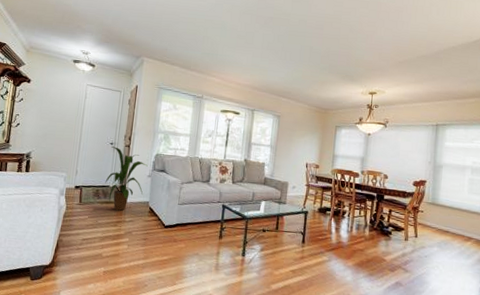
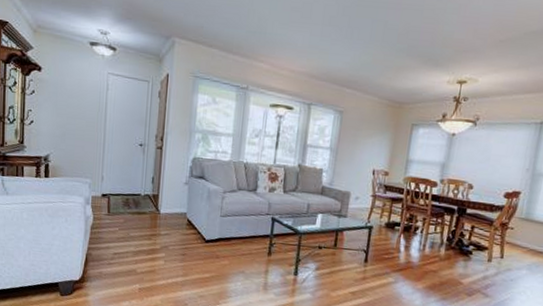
house plant: present [105,147,148,211] -> none [135,148,184,223]

